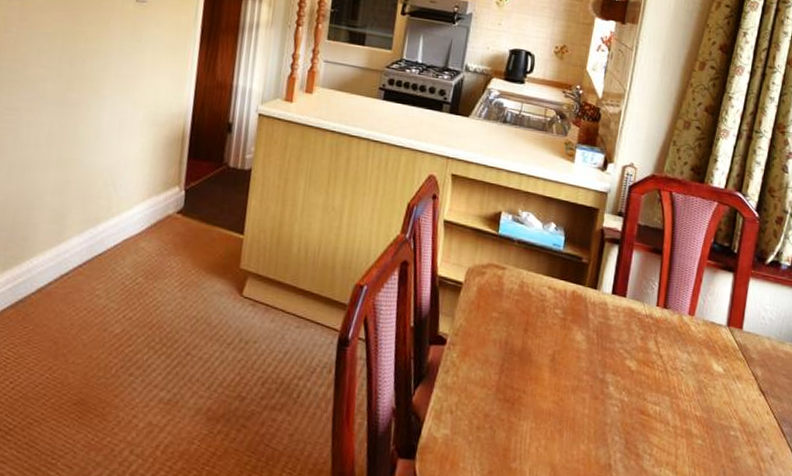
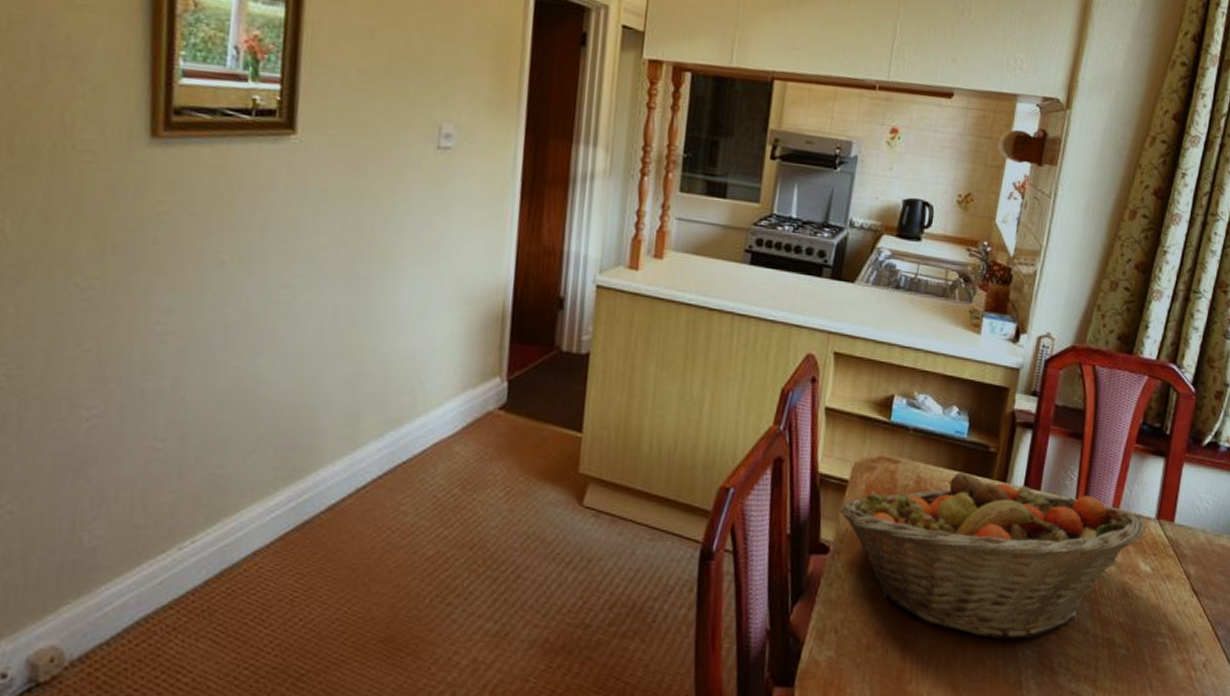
fruit basket: none [455,279,718,427] -> present [839,472,1146,640]

